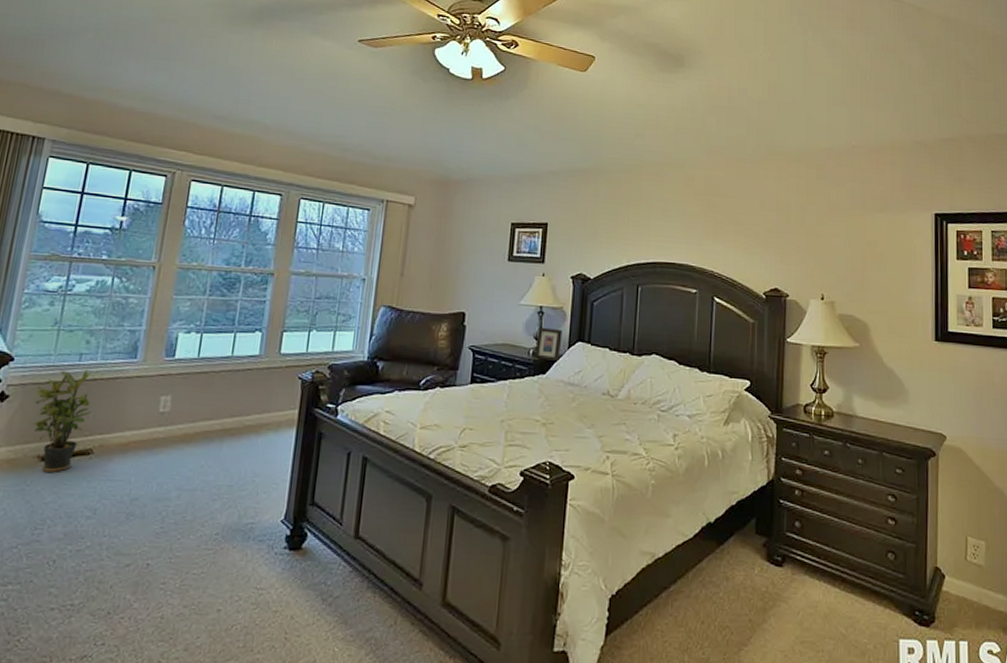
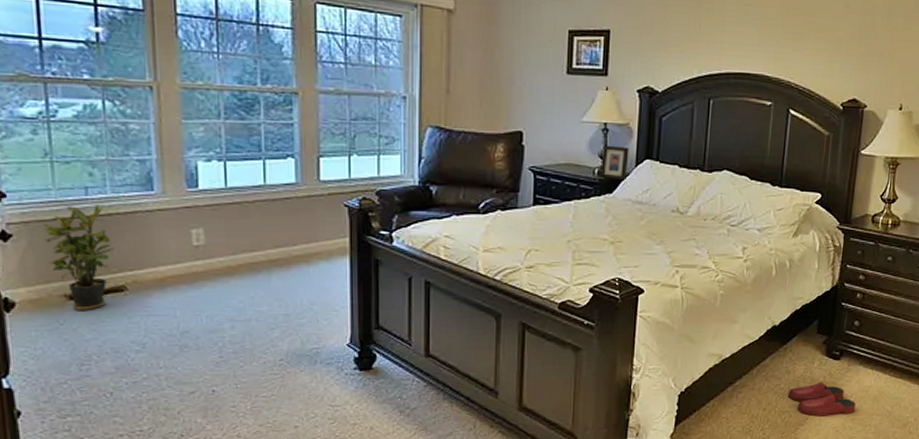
slippers: none [727,592,804,636] -> present [788,382,856,417]

